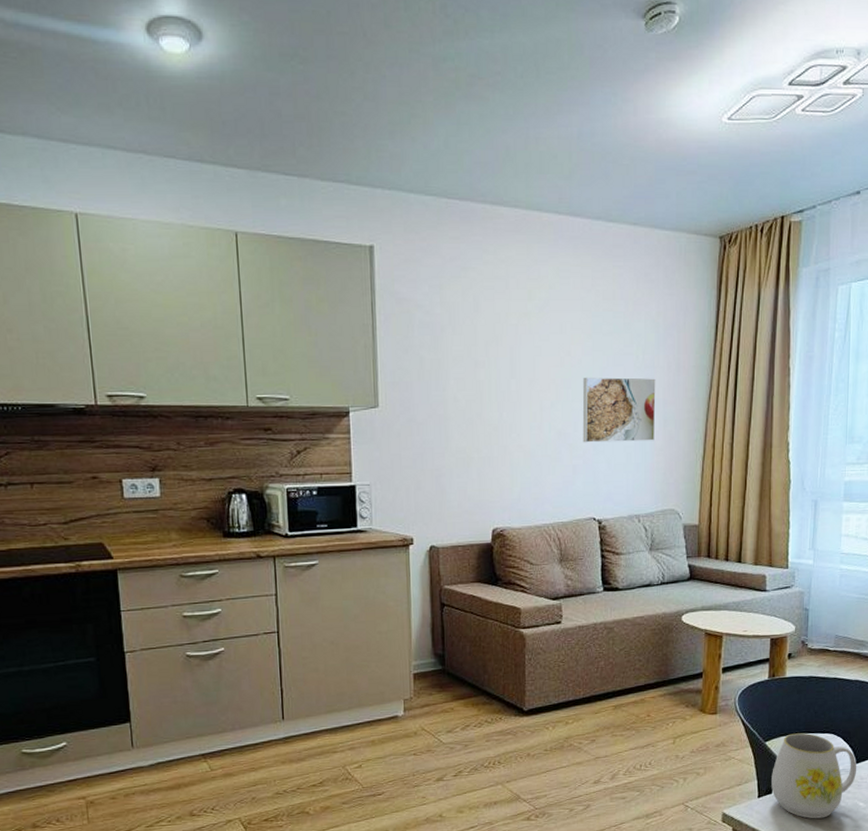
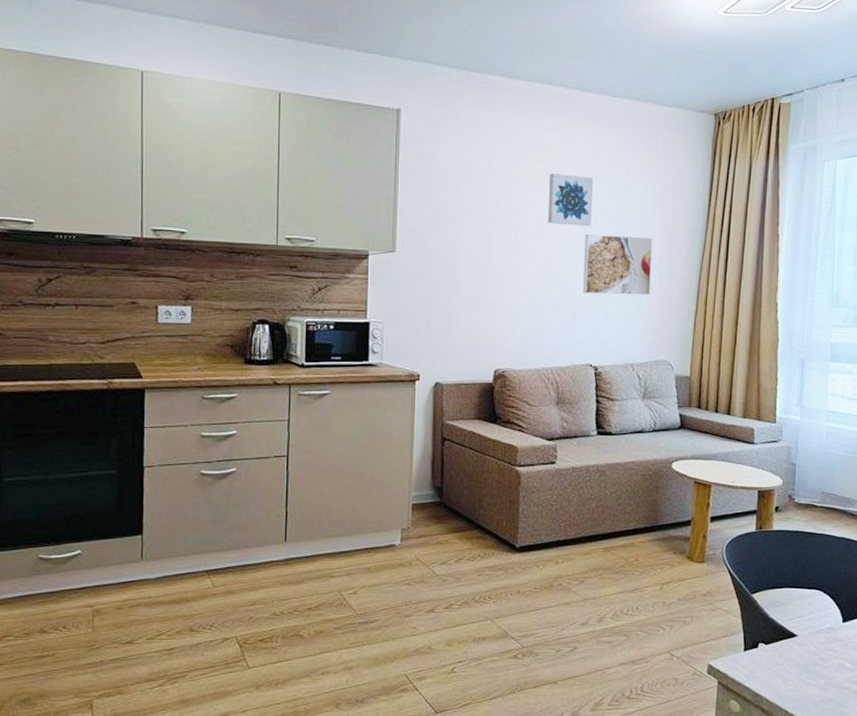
wall art: none [541,312,591,369] -> present [547,174,594,226]
mug: present [771,733,857,819] -> none [757,587,844,677]

